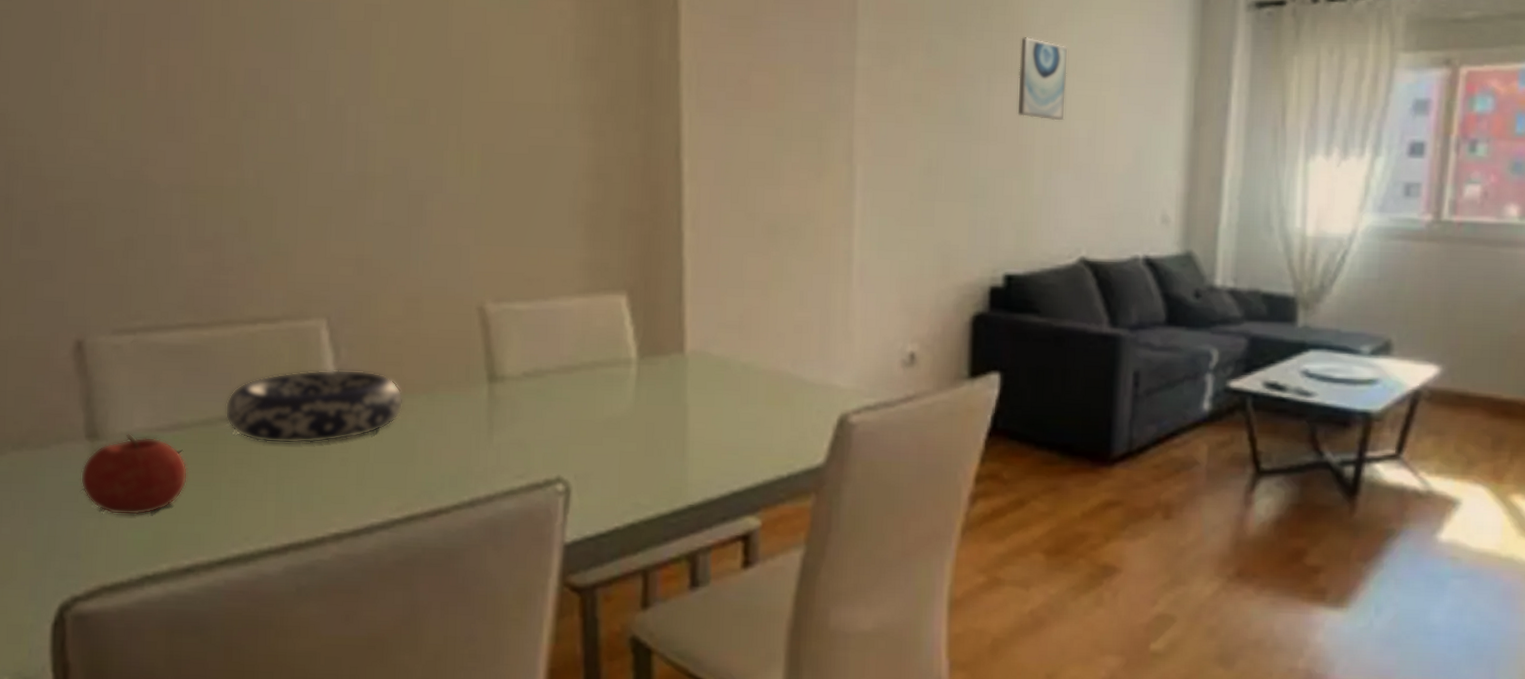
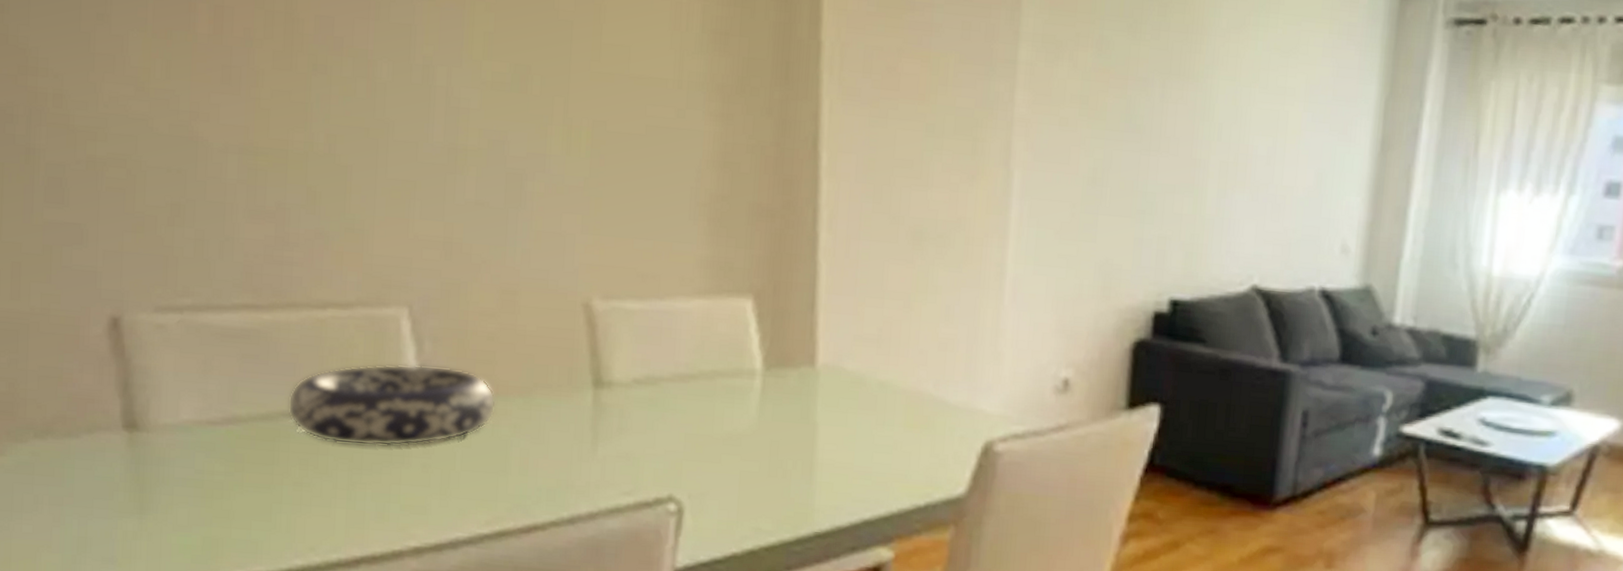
fruit: present [80,434,188,516] -> none [116,426,244,518]
wall art: present [1017,37,1068,121] -> none [1192,40,1251,135]

